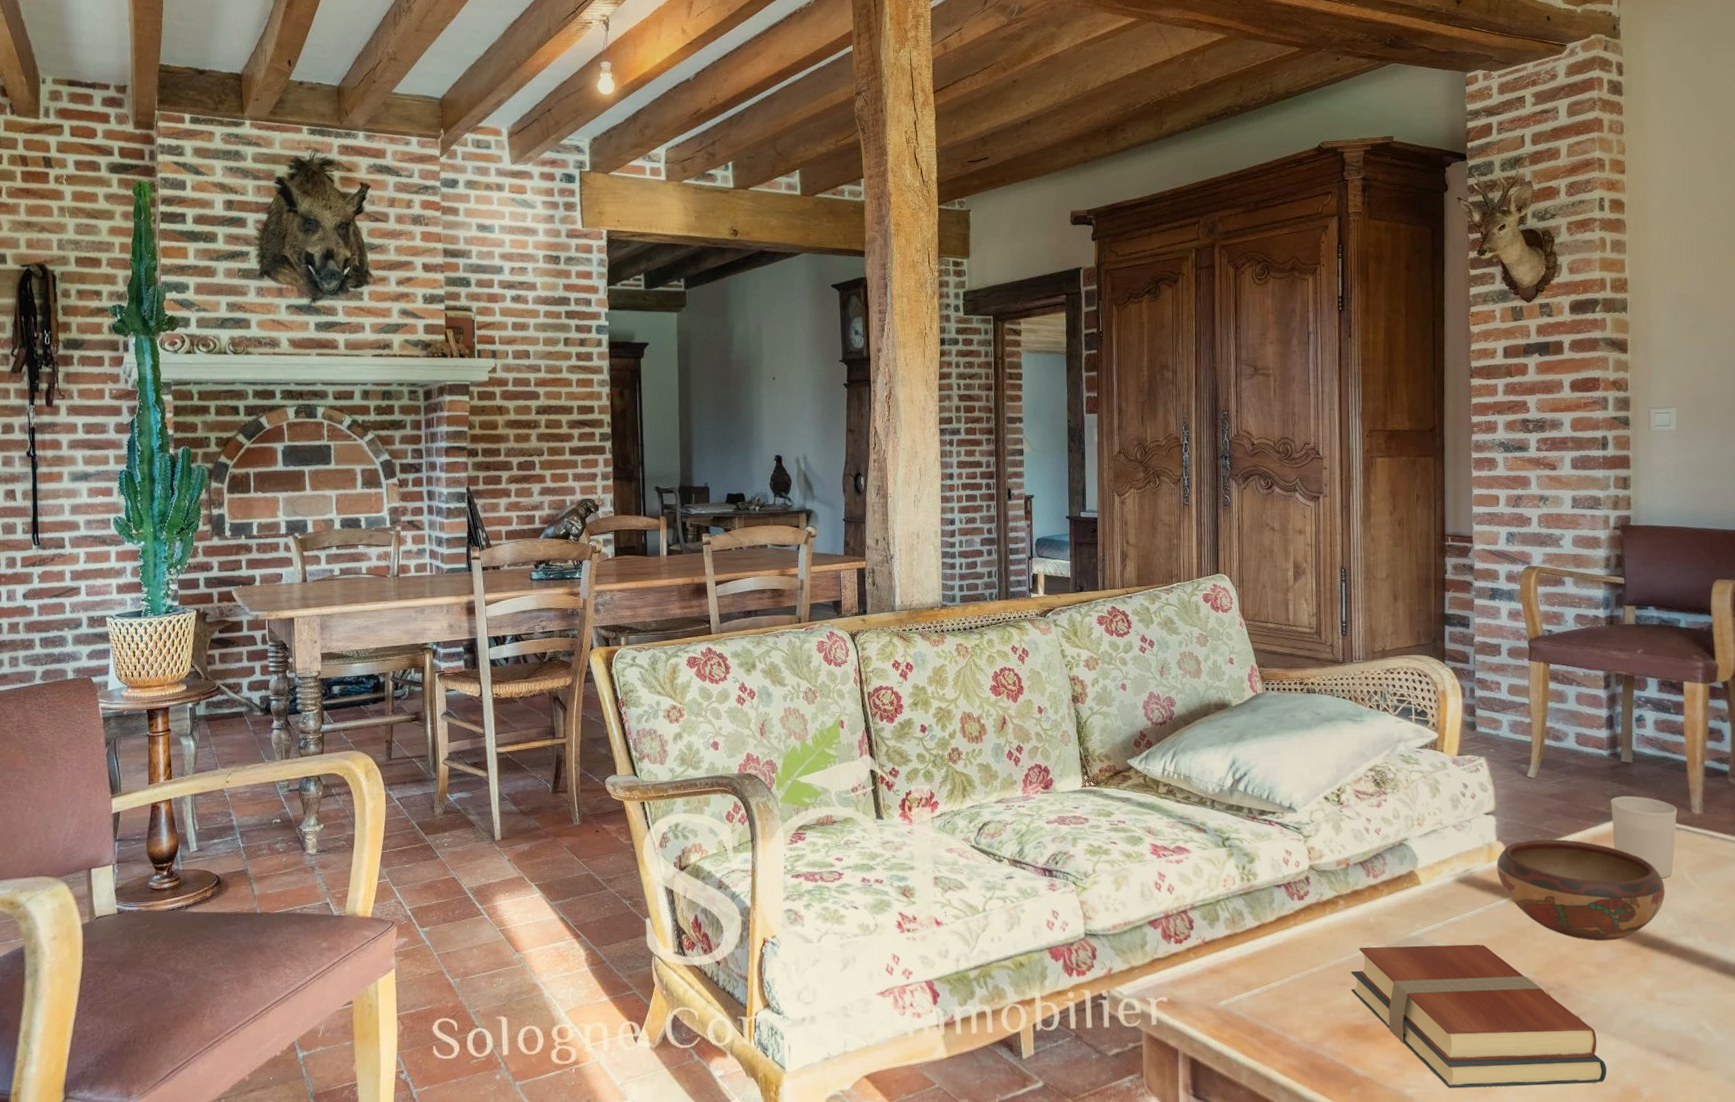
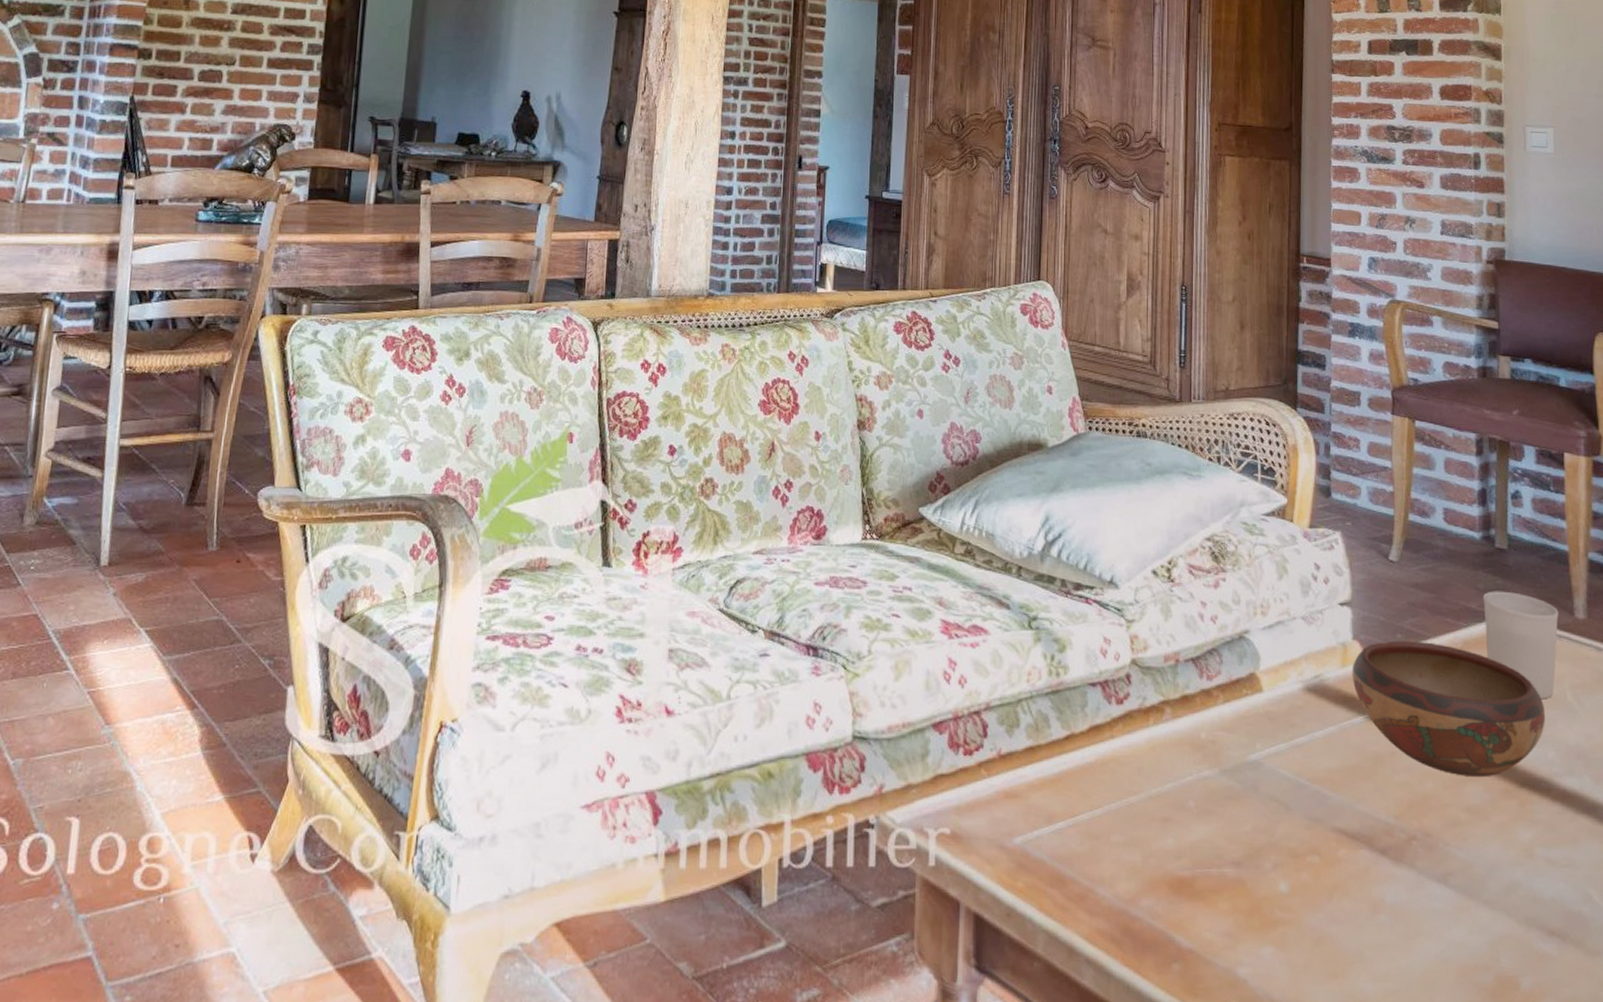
books: present [1351,944,1607,1089] -> none [1176,771,1478,970]

